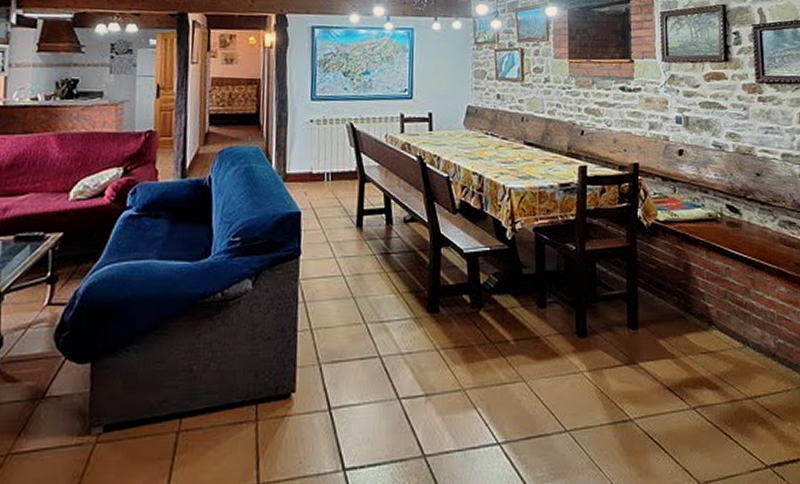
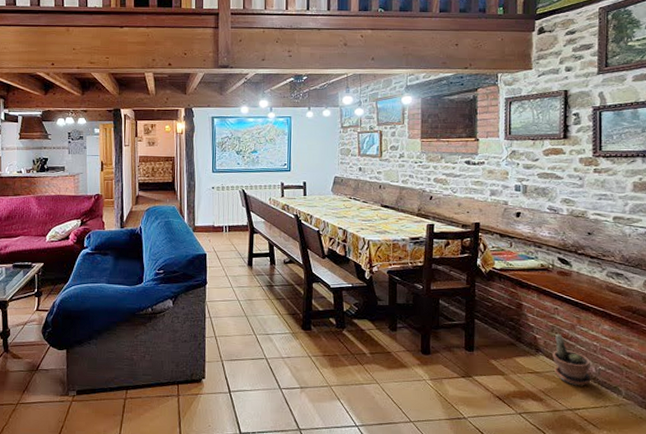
potted plant: none [727,300,770,366] -> present [552,333,591,386]

